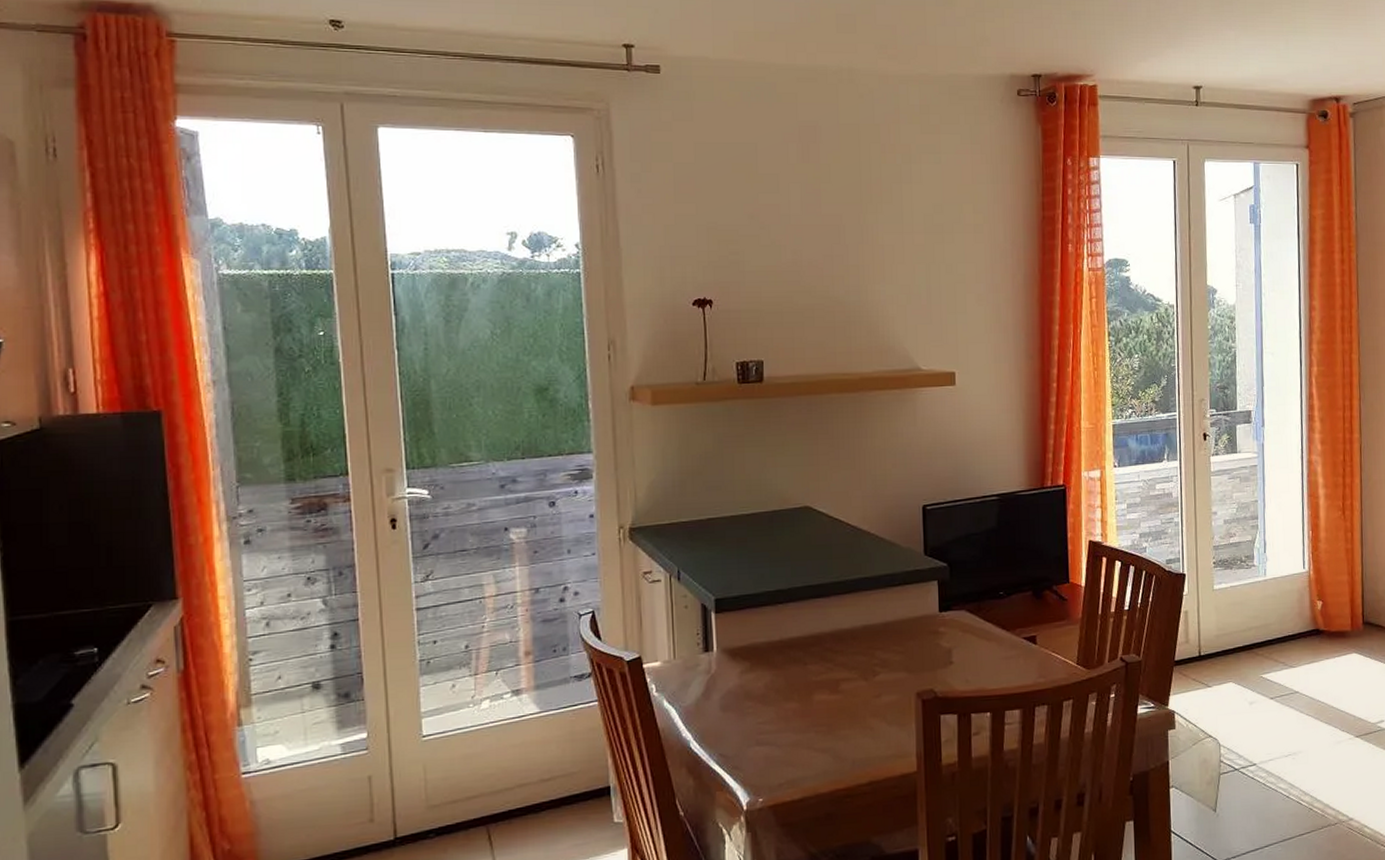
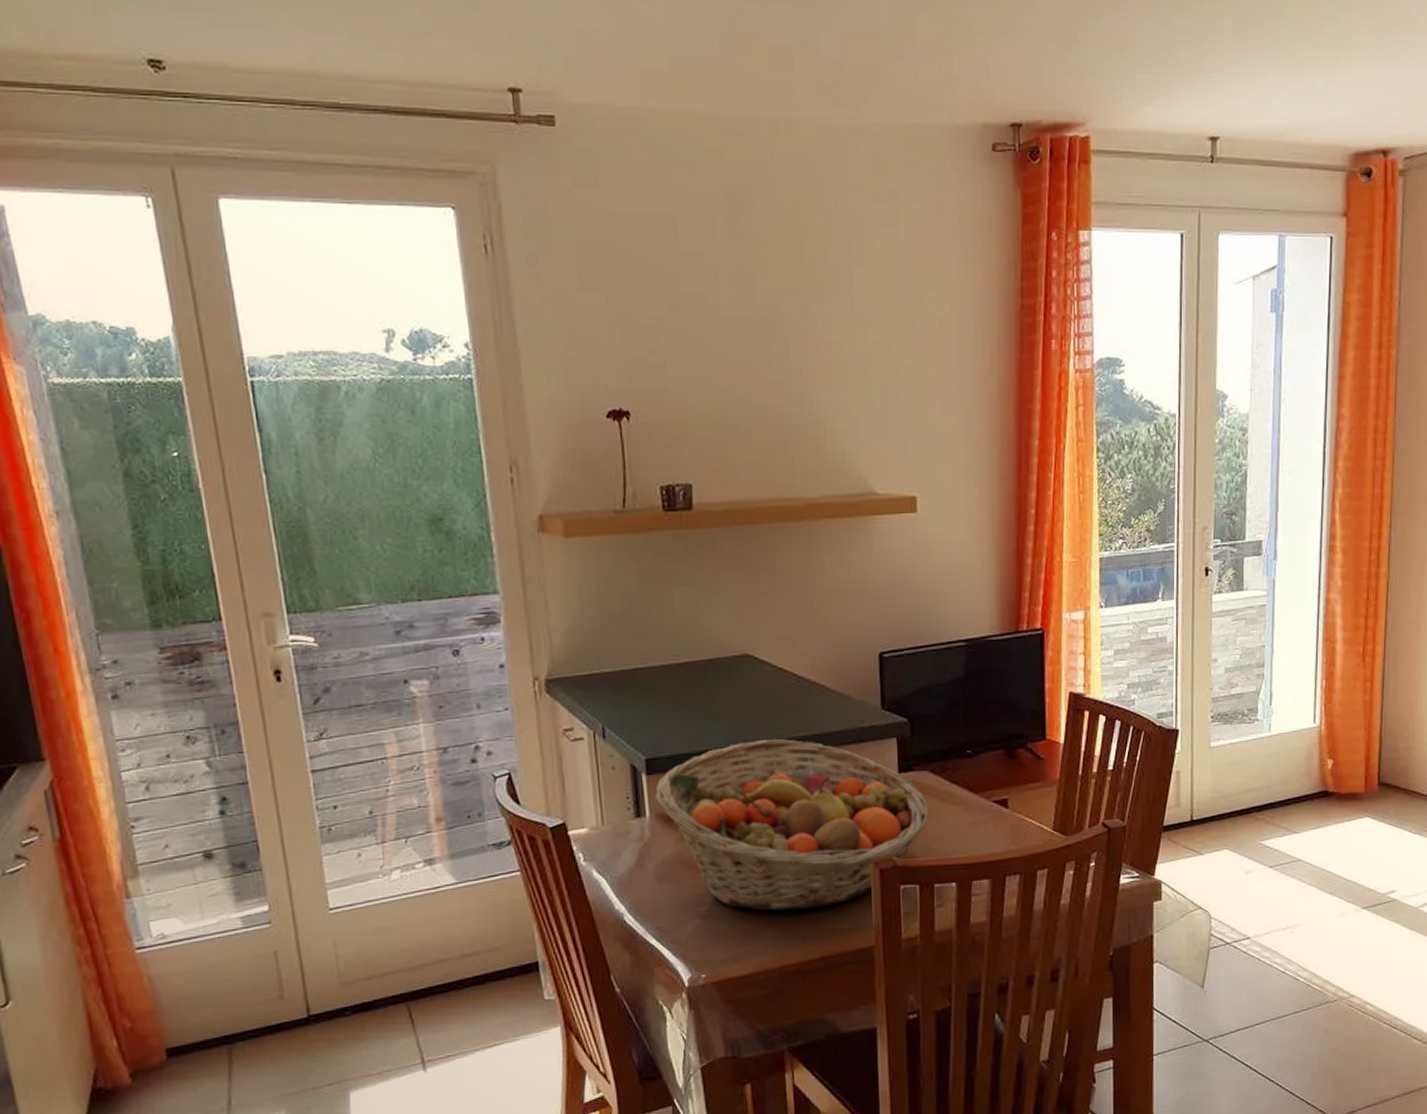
fruit basket: none [723,581,966,739] -> present [655,739,929,911]

